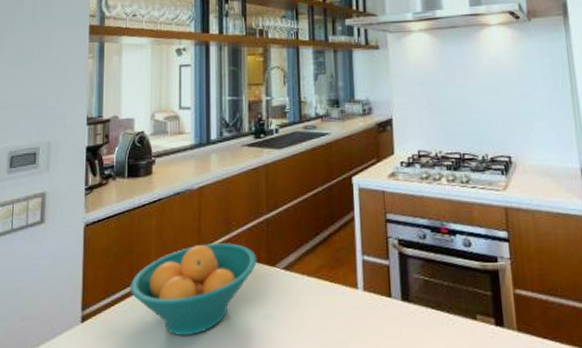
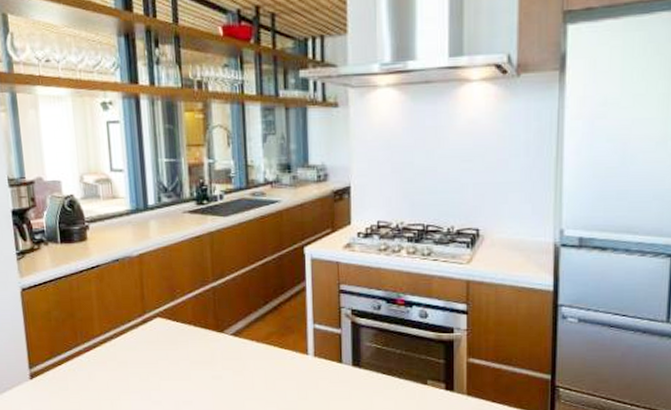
fruit bowl: present [129,243,257,335] -> none [75,309,205,392]

